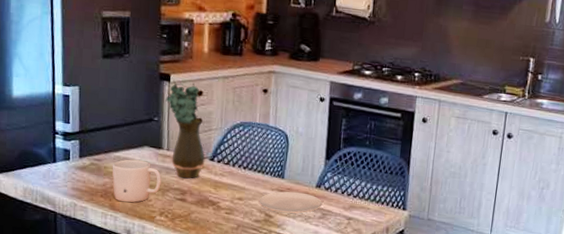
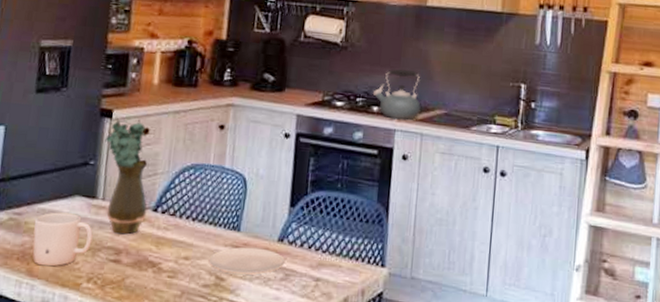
kettle: none [397,42,441,88] -> present [372,69,422,120]

